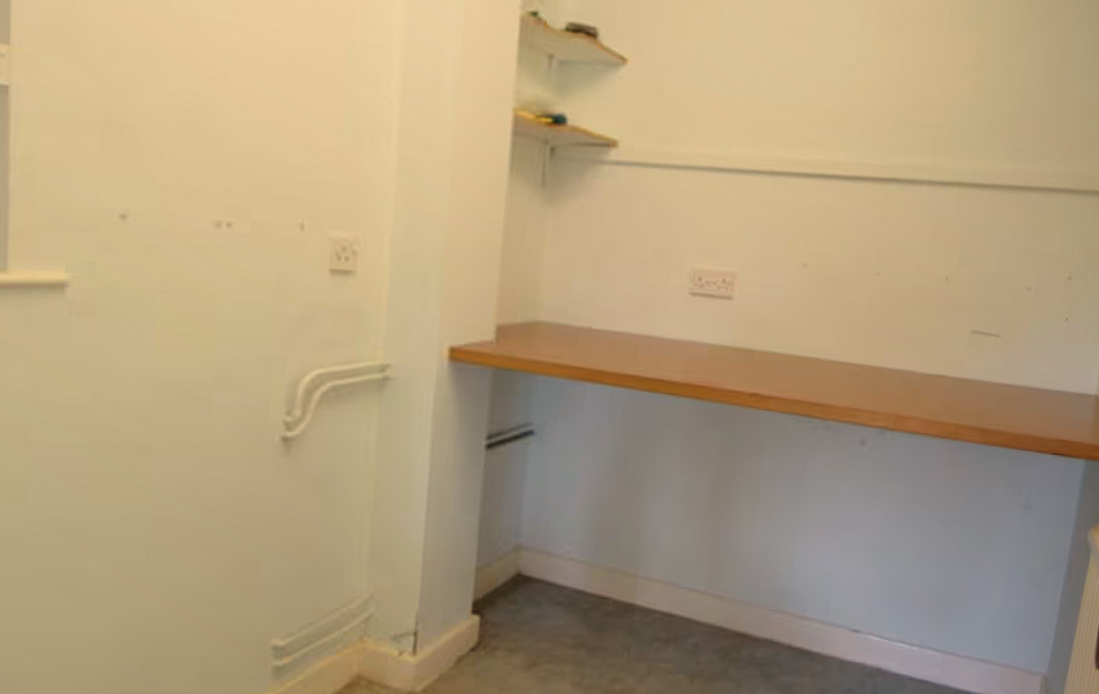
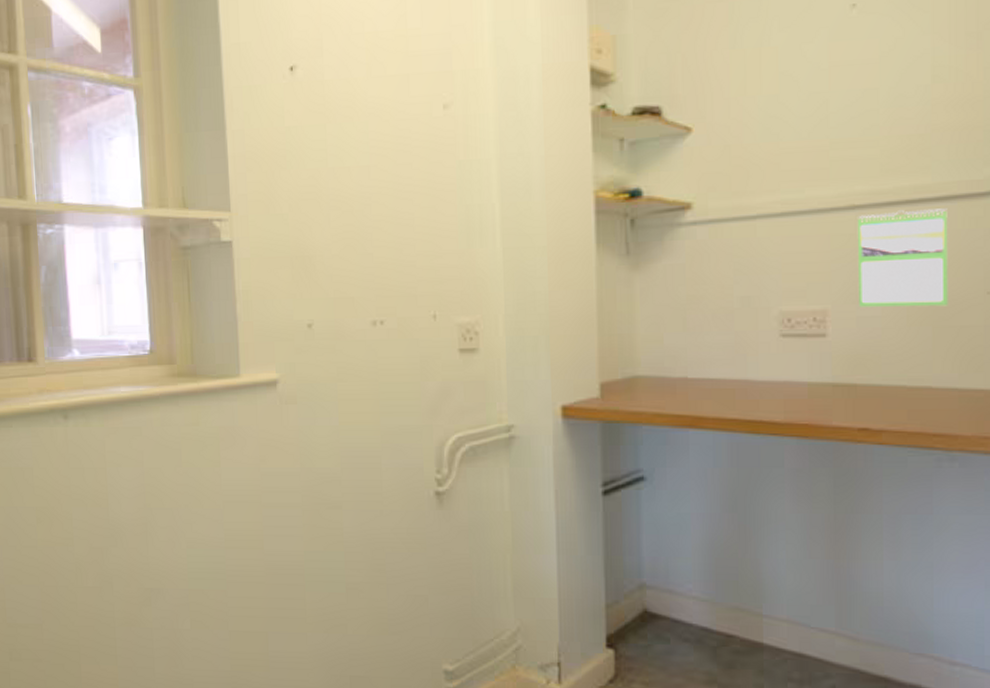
calendar: none [766,182,854,283] -> present [857,208,948,307]

